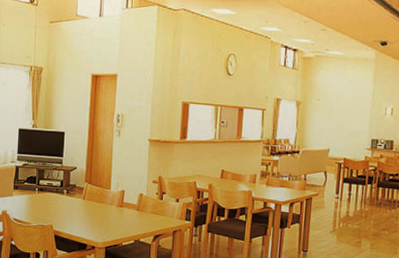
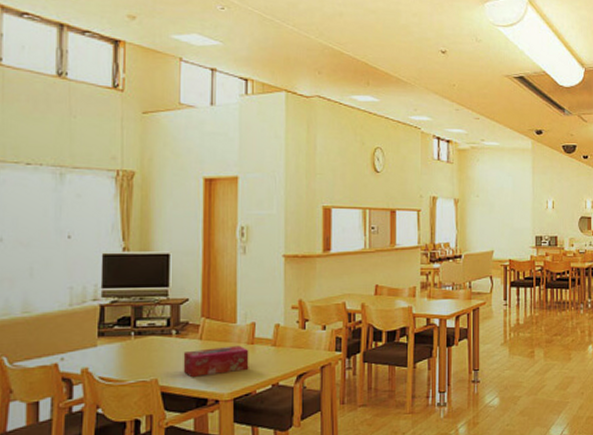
tissue box: none [70,206,119,228] -> present [183,345,249,378]

